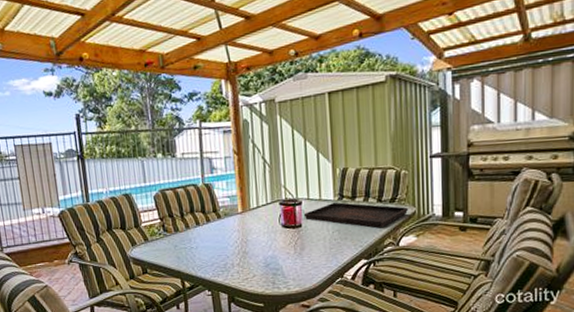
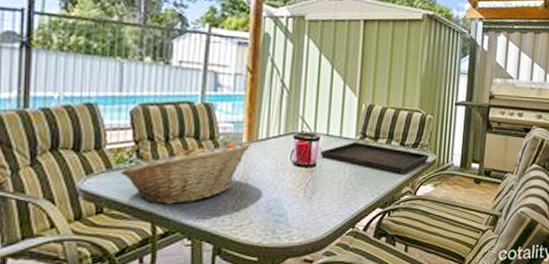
fruit basket: none [154,211,245,265] -> present [120,142,251,204]

